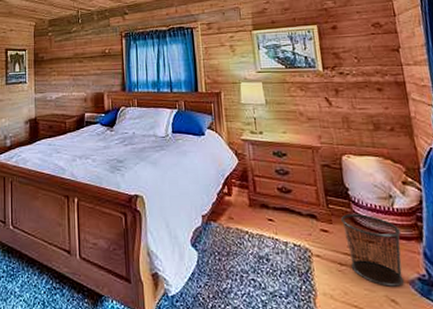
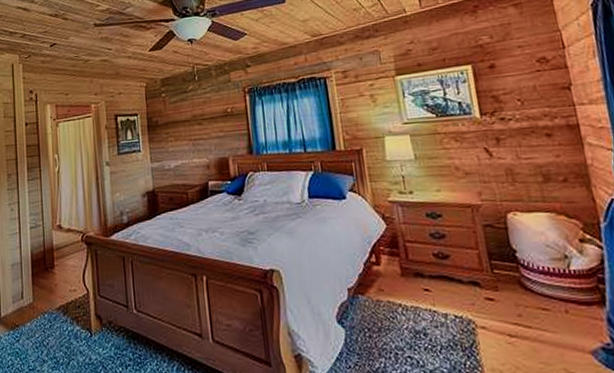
waste bin: present [340,214,404,287] -> none [507,278,585,359]

